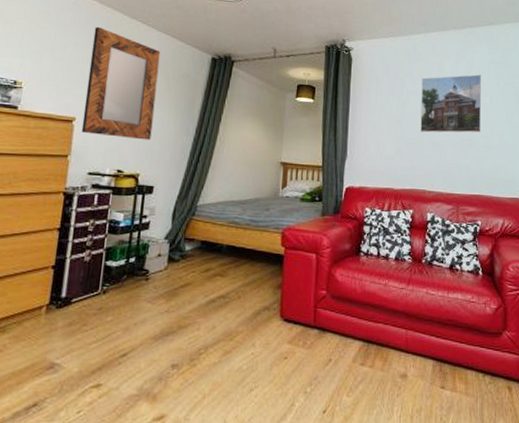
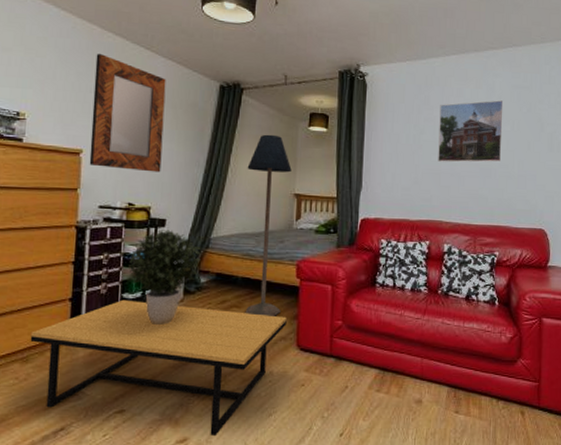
coffee table: none [9,267,271,414] -> present [30,299,287,437]
potted plant: none [113,197,188,295] -> present [128,230,201,326]
floor lamp: none [228,104,279,287] -> present [245,134,292,317]

